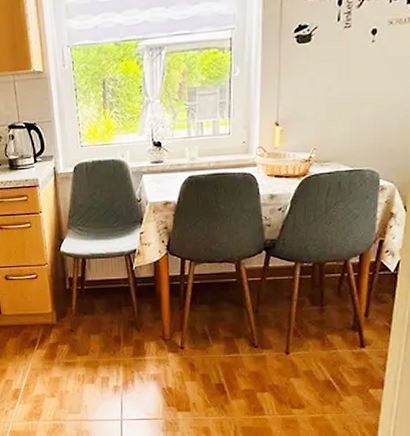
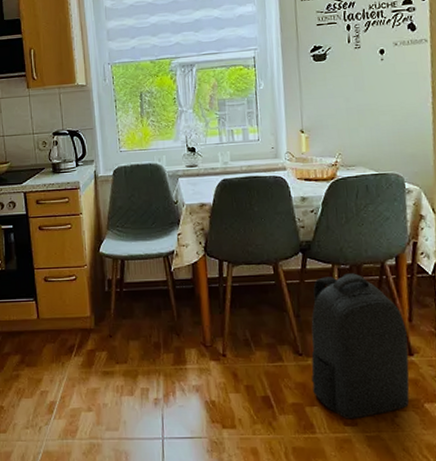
backpack: none [265,271,361,403] -> present [311,273,410,419]

